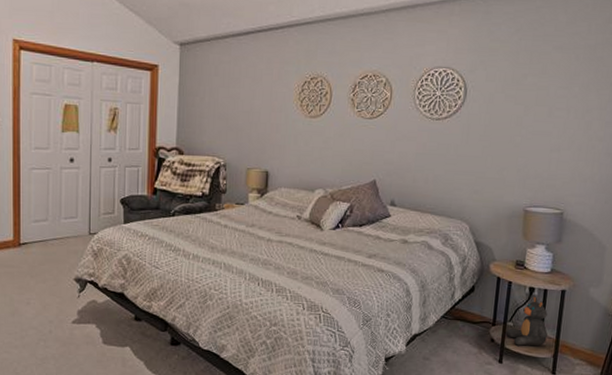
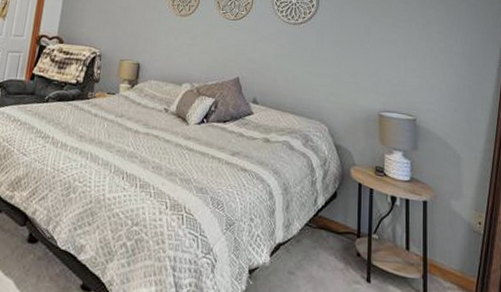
stuffed animal: present [506,296,548,346] -> none [371,206,414,264]

